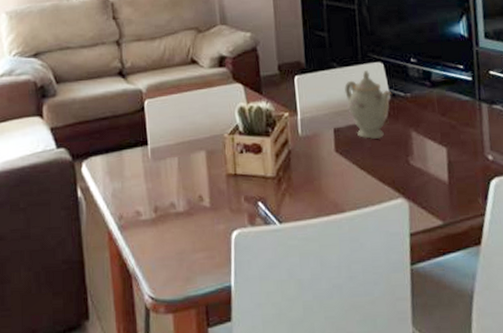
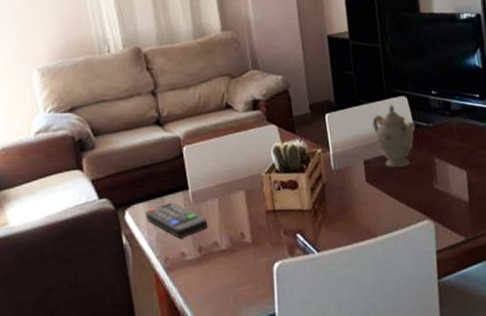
remote control: none [101,157,166,196] -> present [144,202,208,239]

